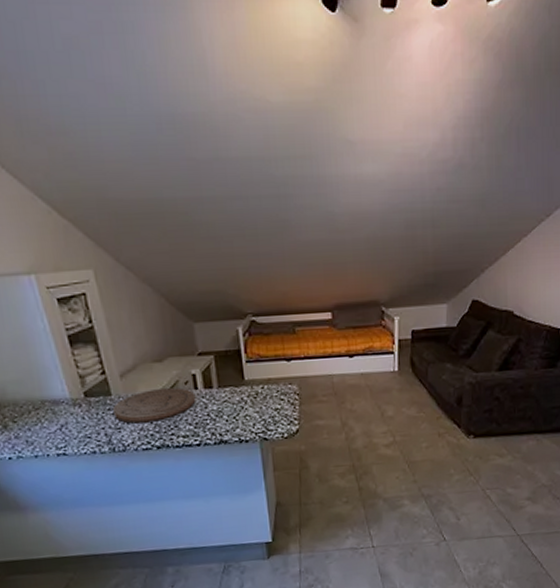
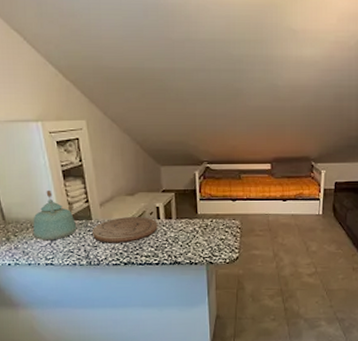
kettle: none [35,361,94,425] -> present [33,190,77,241]

